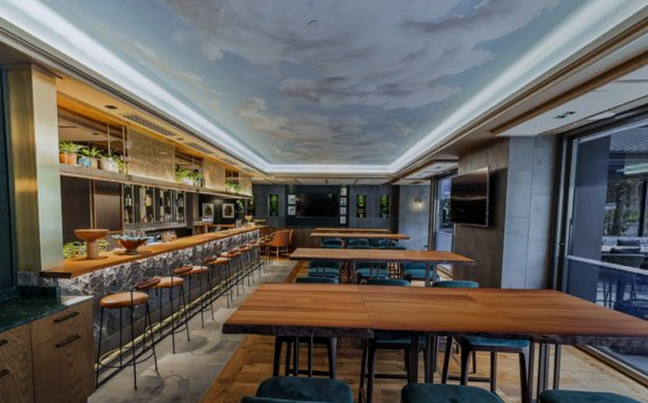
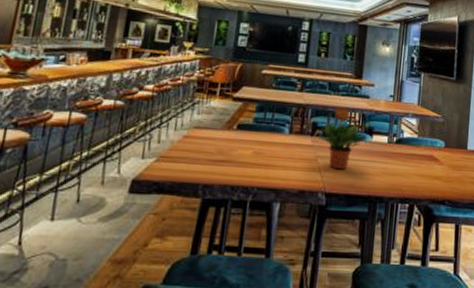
potted plant: none [363,258,406,311] -> present [317,106,367,170]

